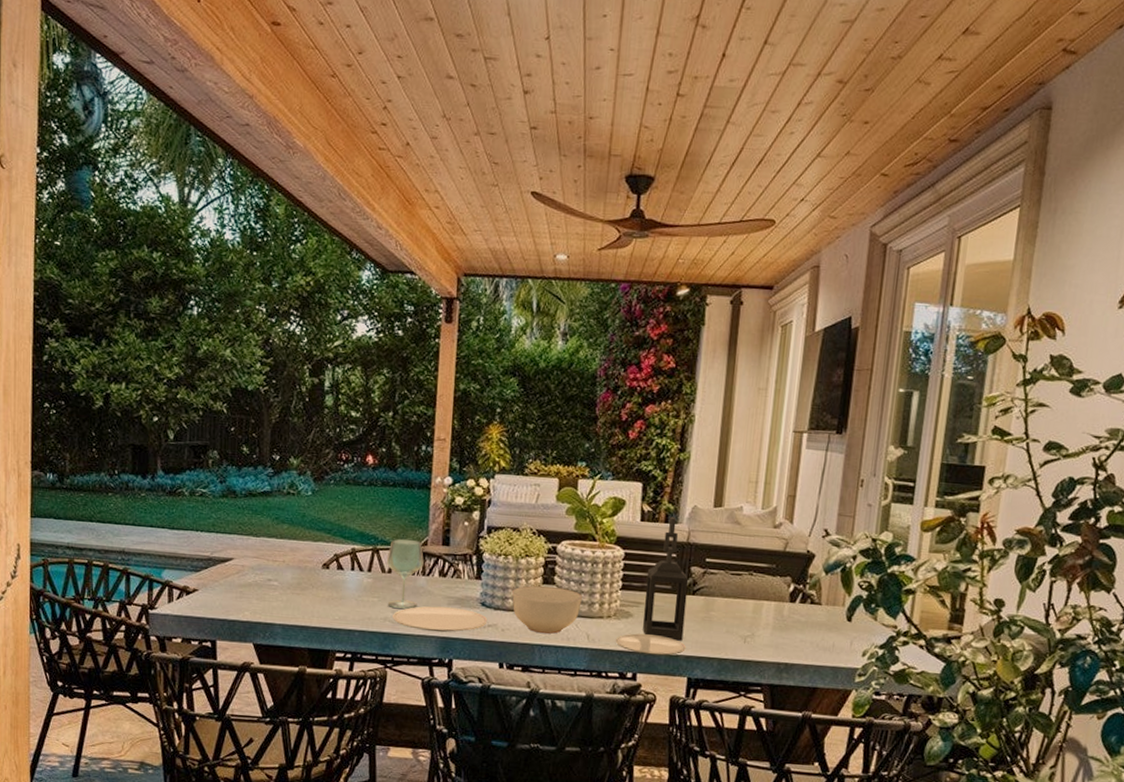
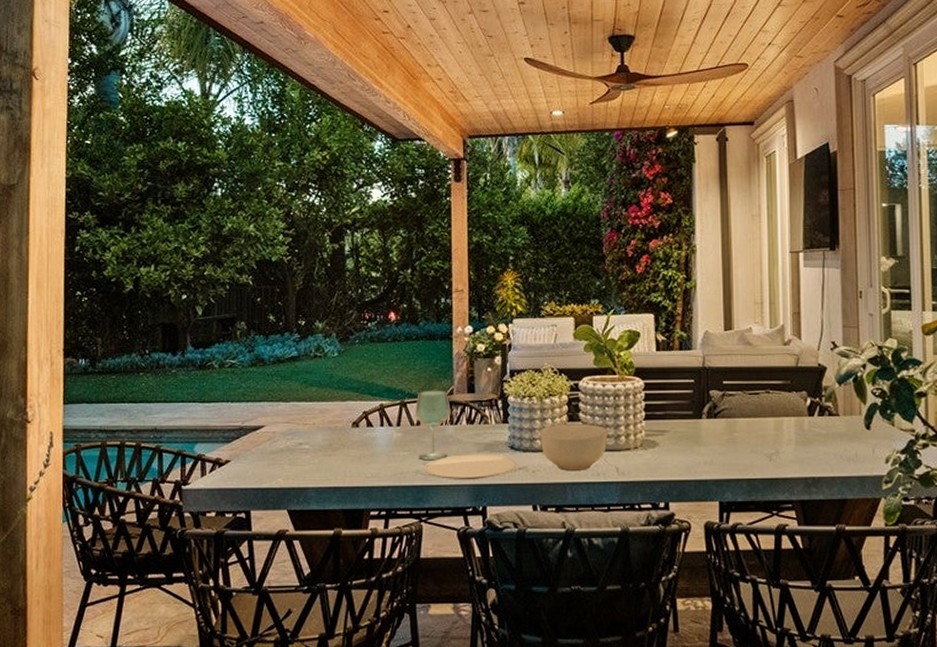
plate: present [615,633,686,656] -> none [644,462,714,482]
lantern: present [643,516,689,641] -> none [668,343,710,465]

